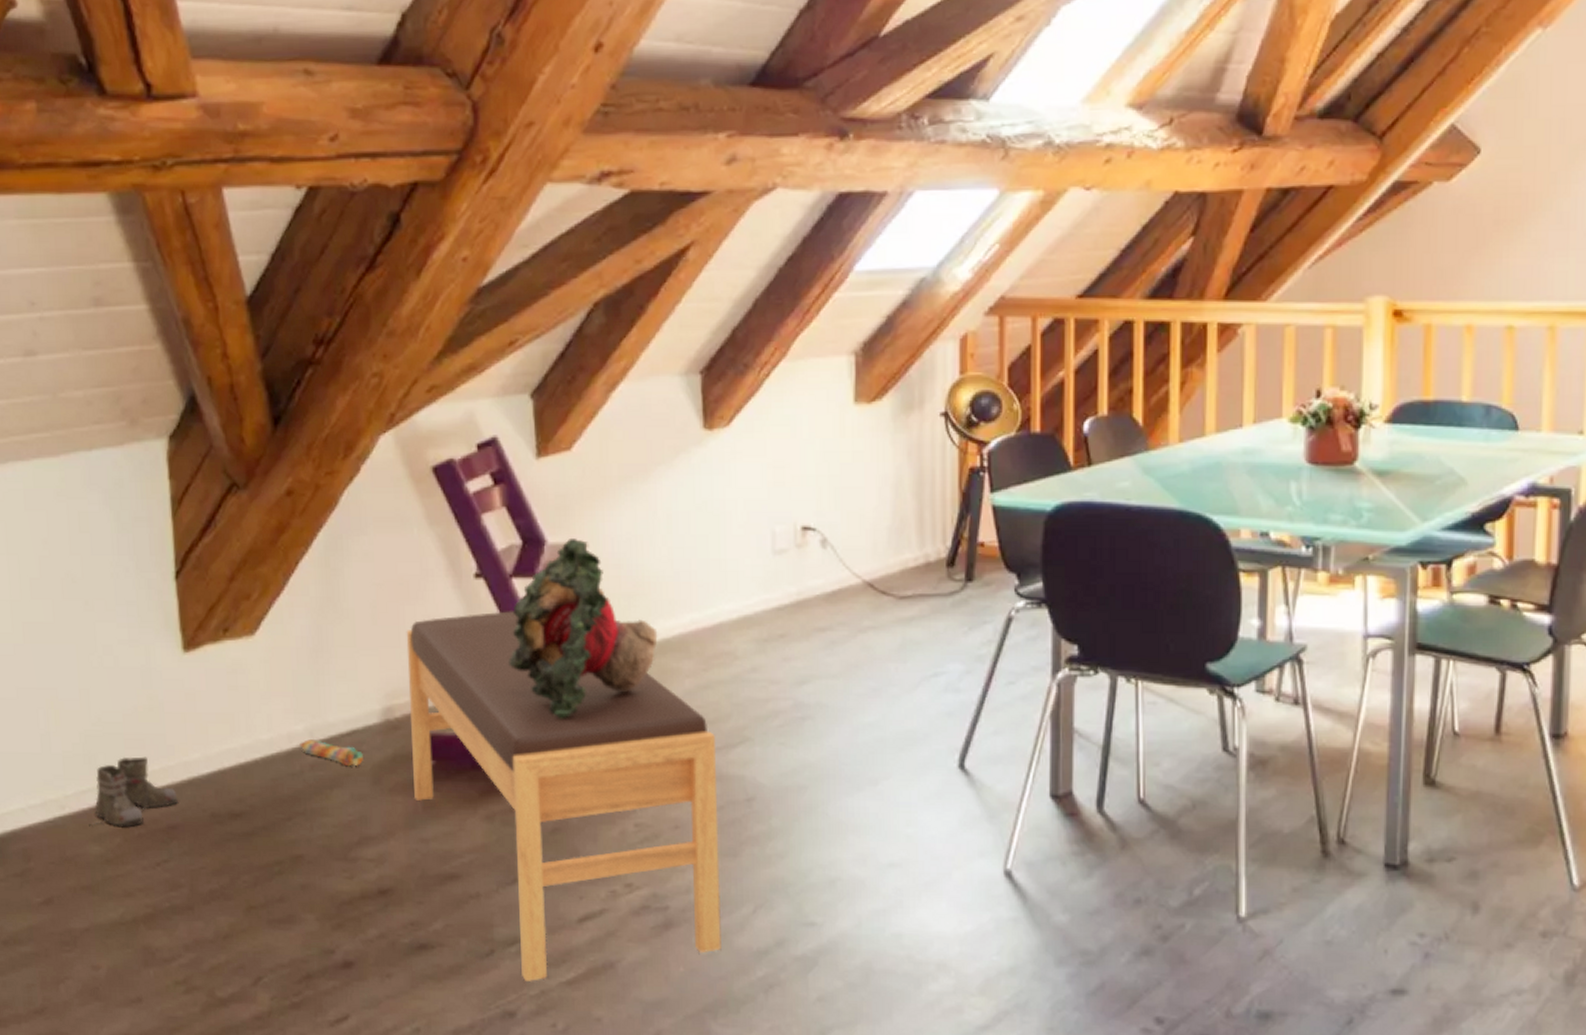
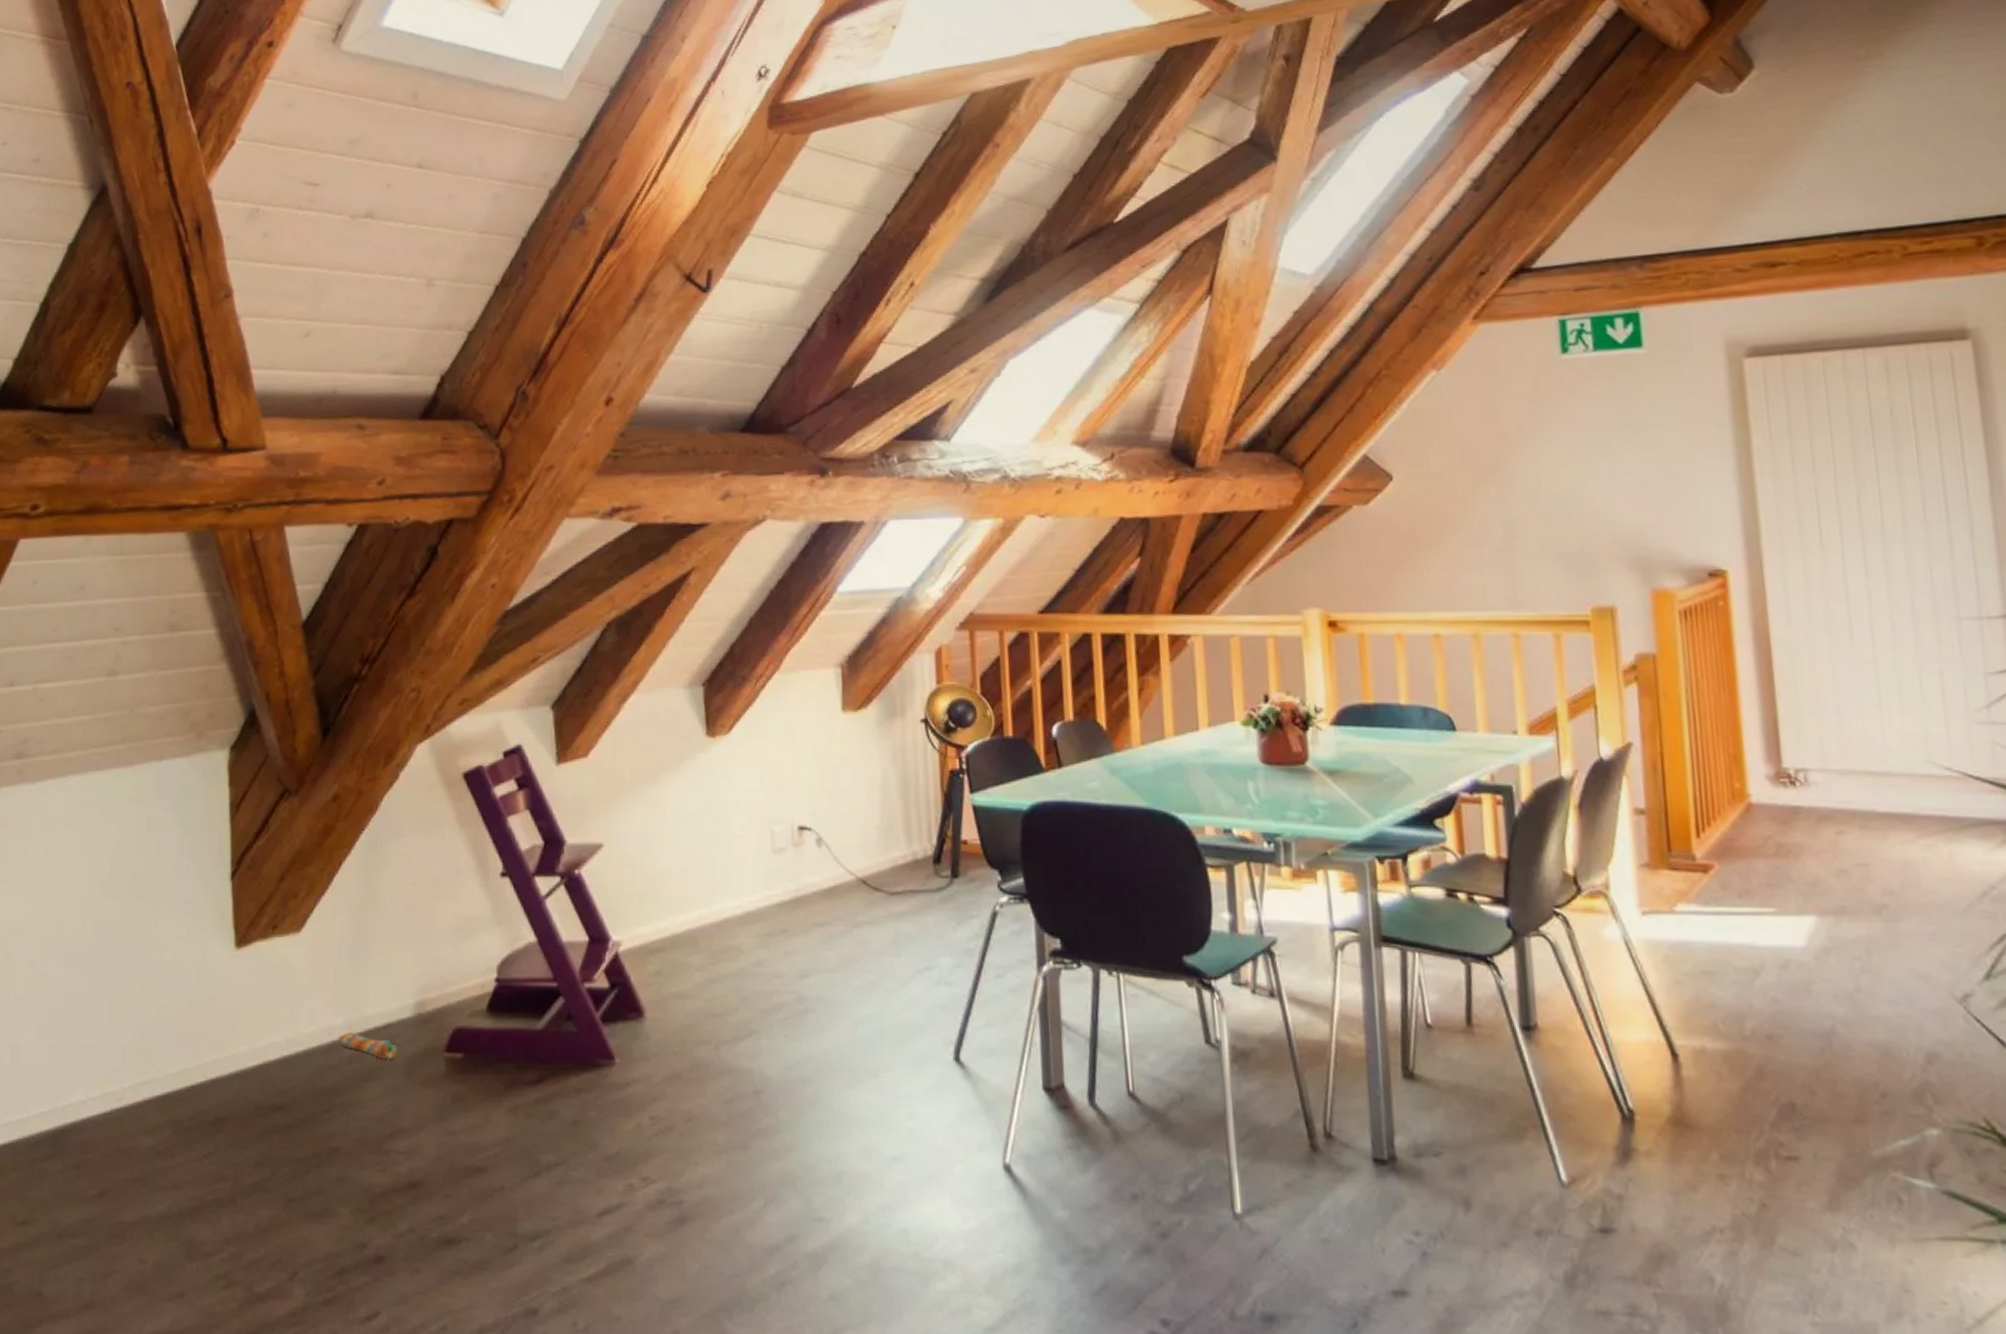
boots: present [90,756,178,827] -> none [144,1049,225,1119]
bench: present [406,609,721,981] -> none [438,907,734,1278]
teddy bear: present [508,537,658,719] -> none [531,838,669,1013]

